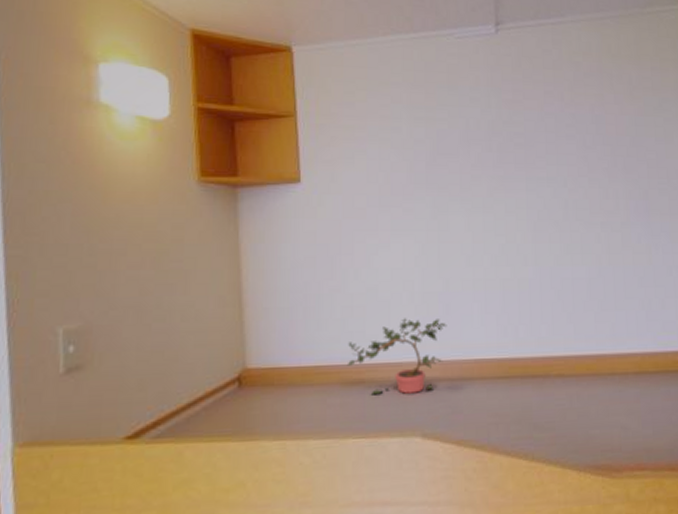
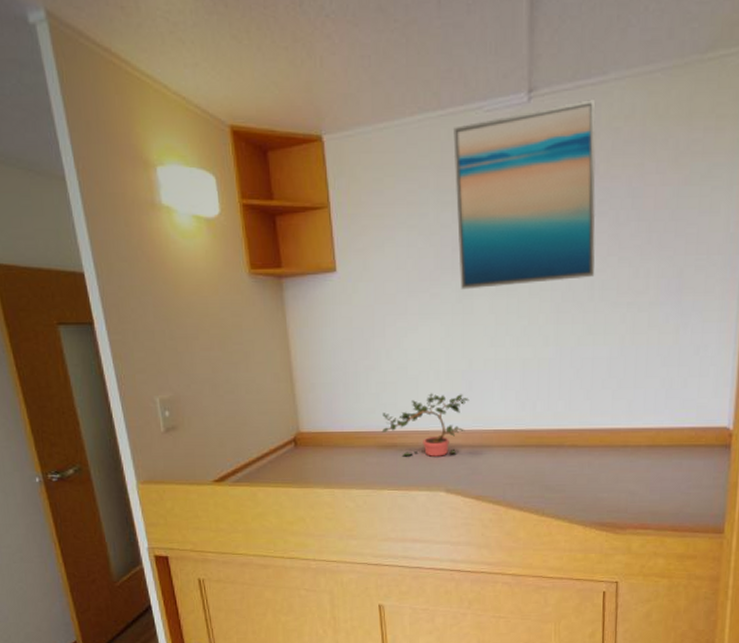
wall art: none [426,36,568,206] -> present [453,100,596,290]

